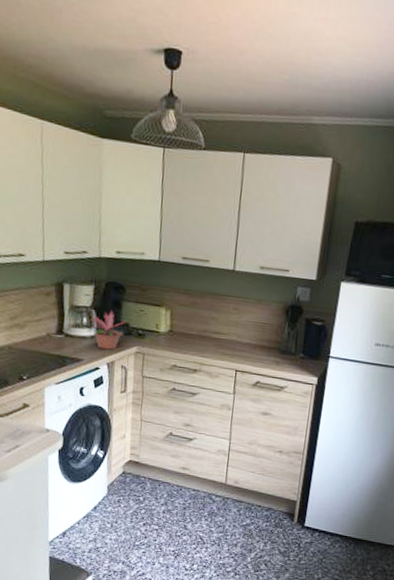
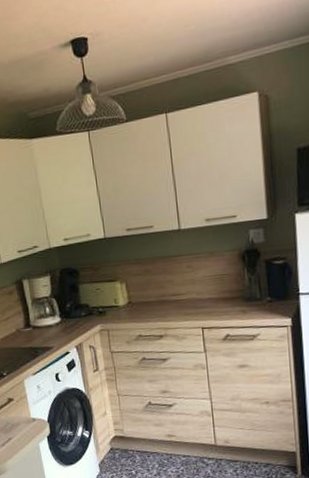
potted plant: present [90,310,127,350] -> none [52,295,86,334]

